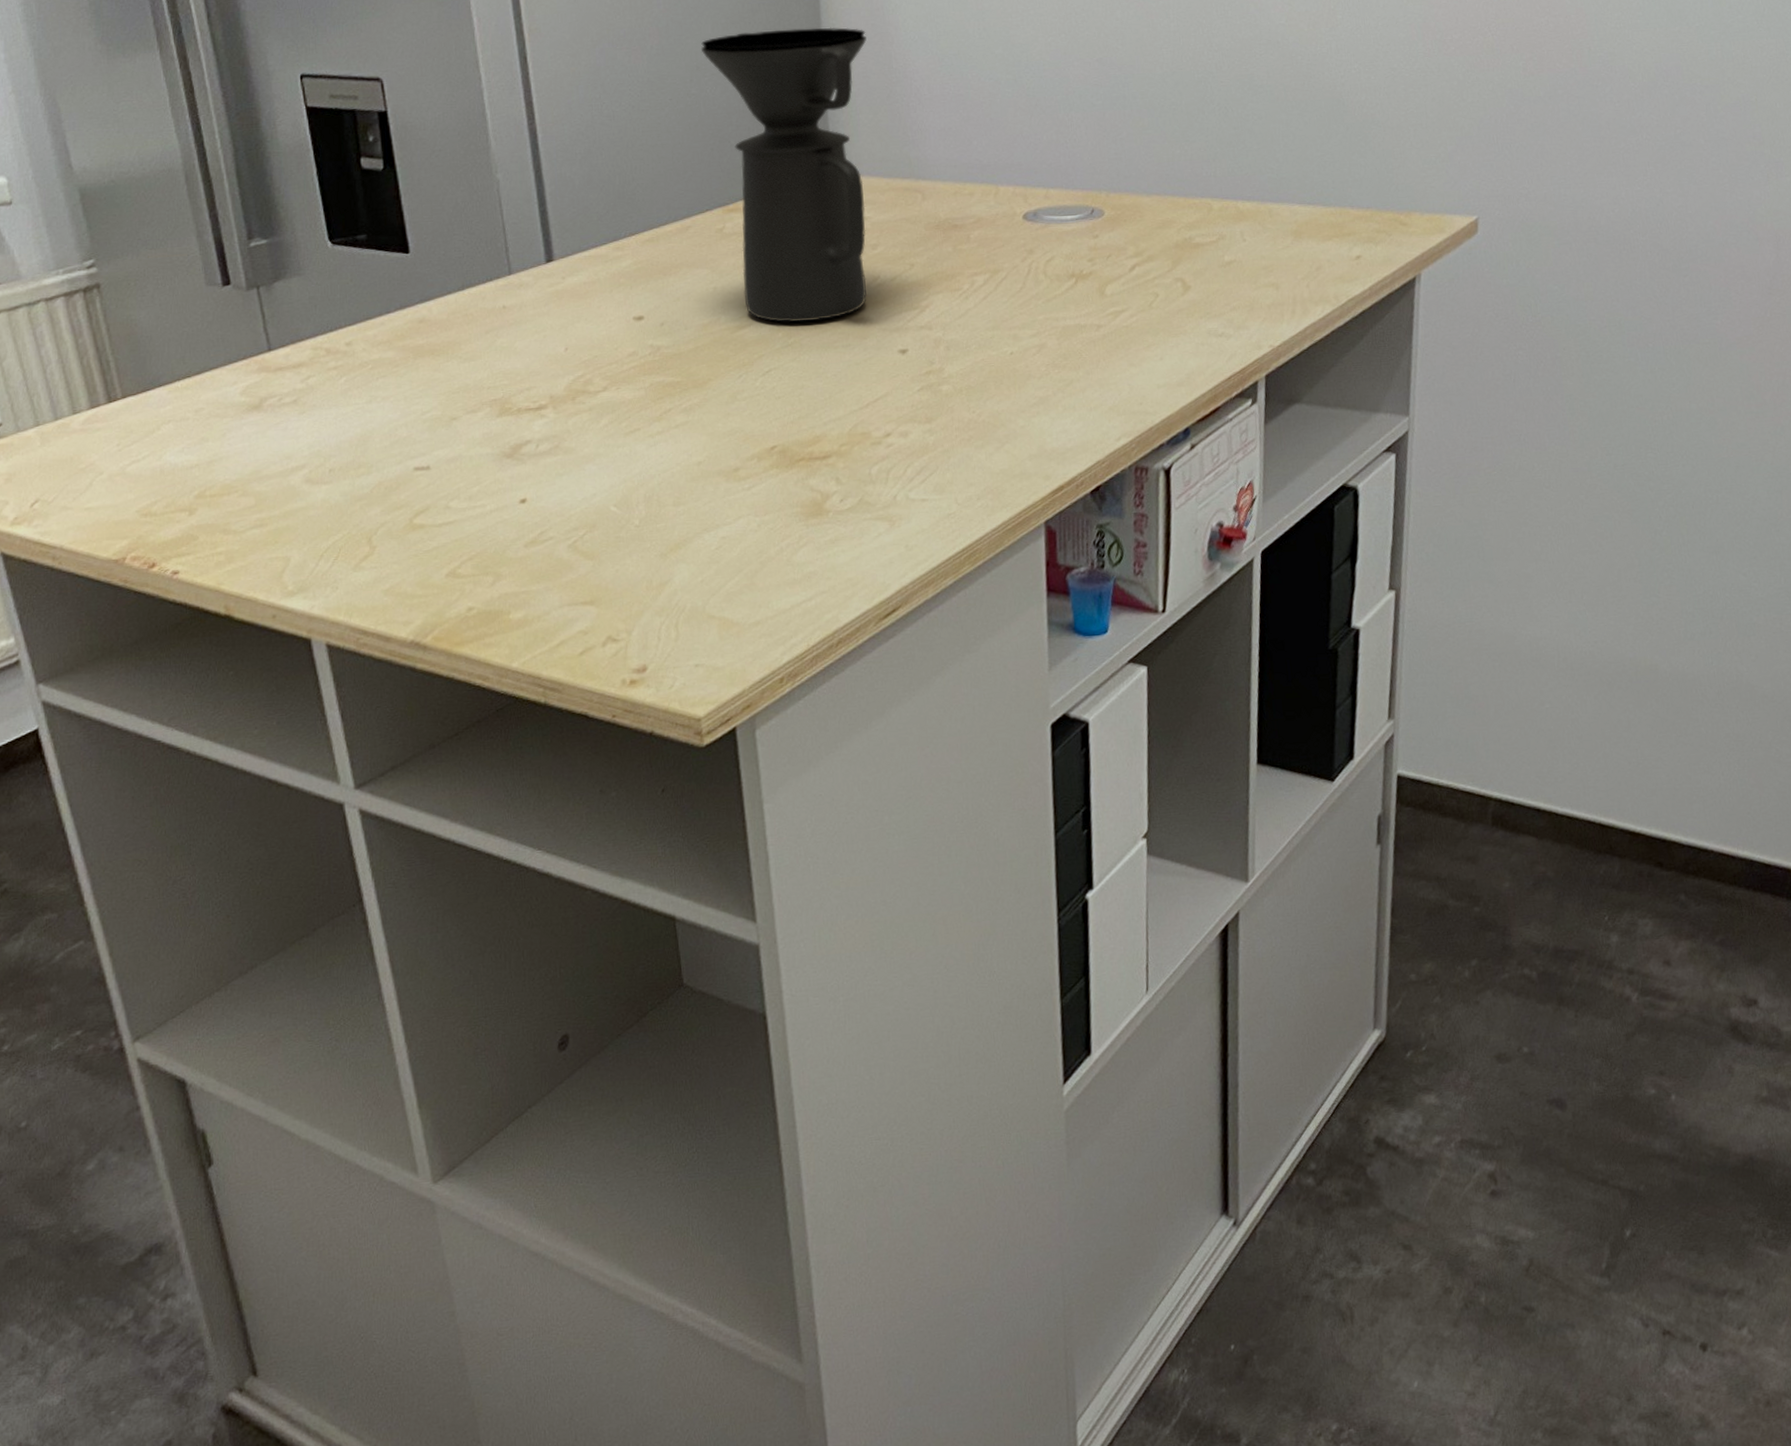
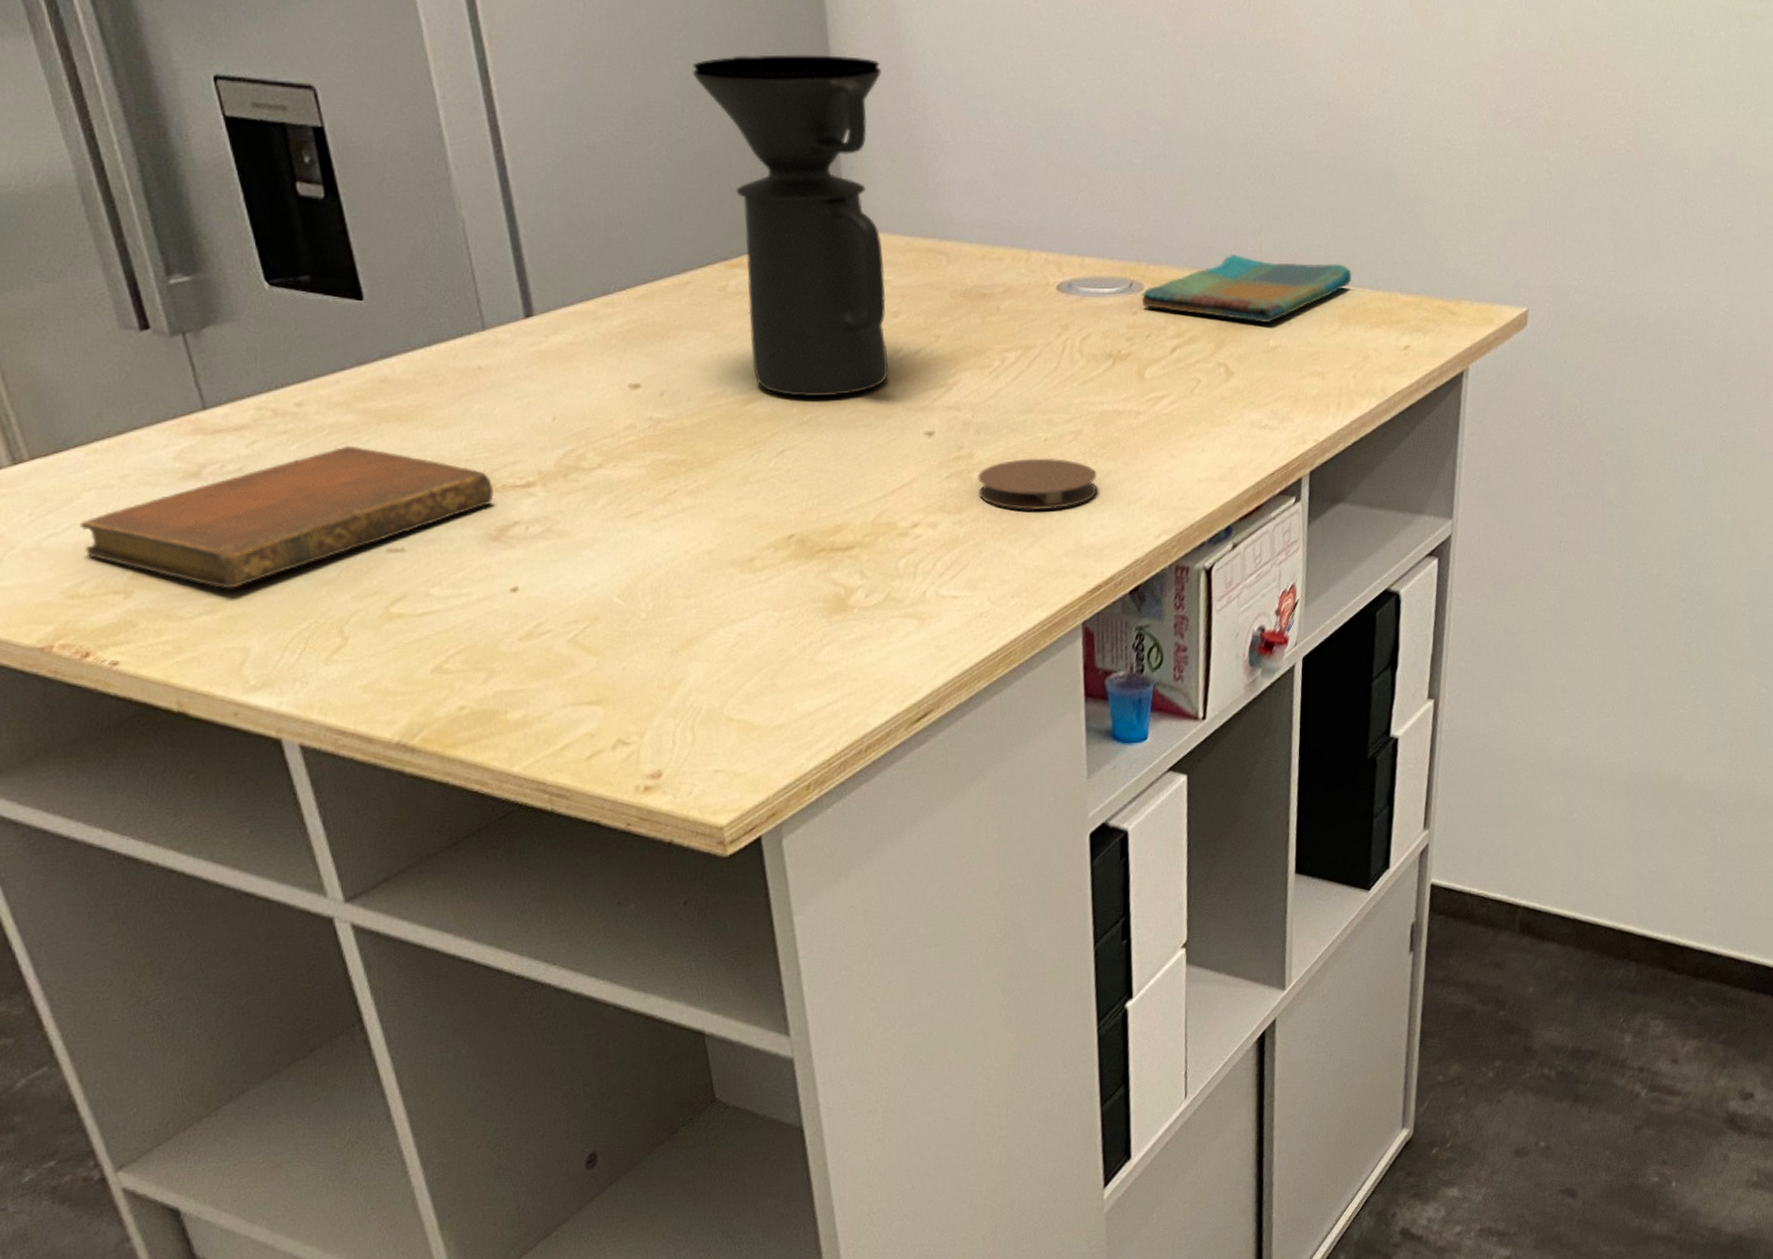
notebook: none [158,378,511,506] -> present [79,445,494,589]
coaster: none [947,369,1060,419] -> present [977,458,1098,511]
dish towel: none [1102,180,1304,241] -> present [1141,254,1352,324]

